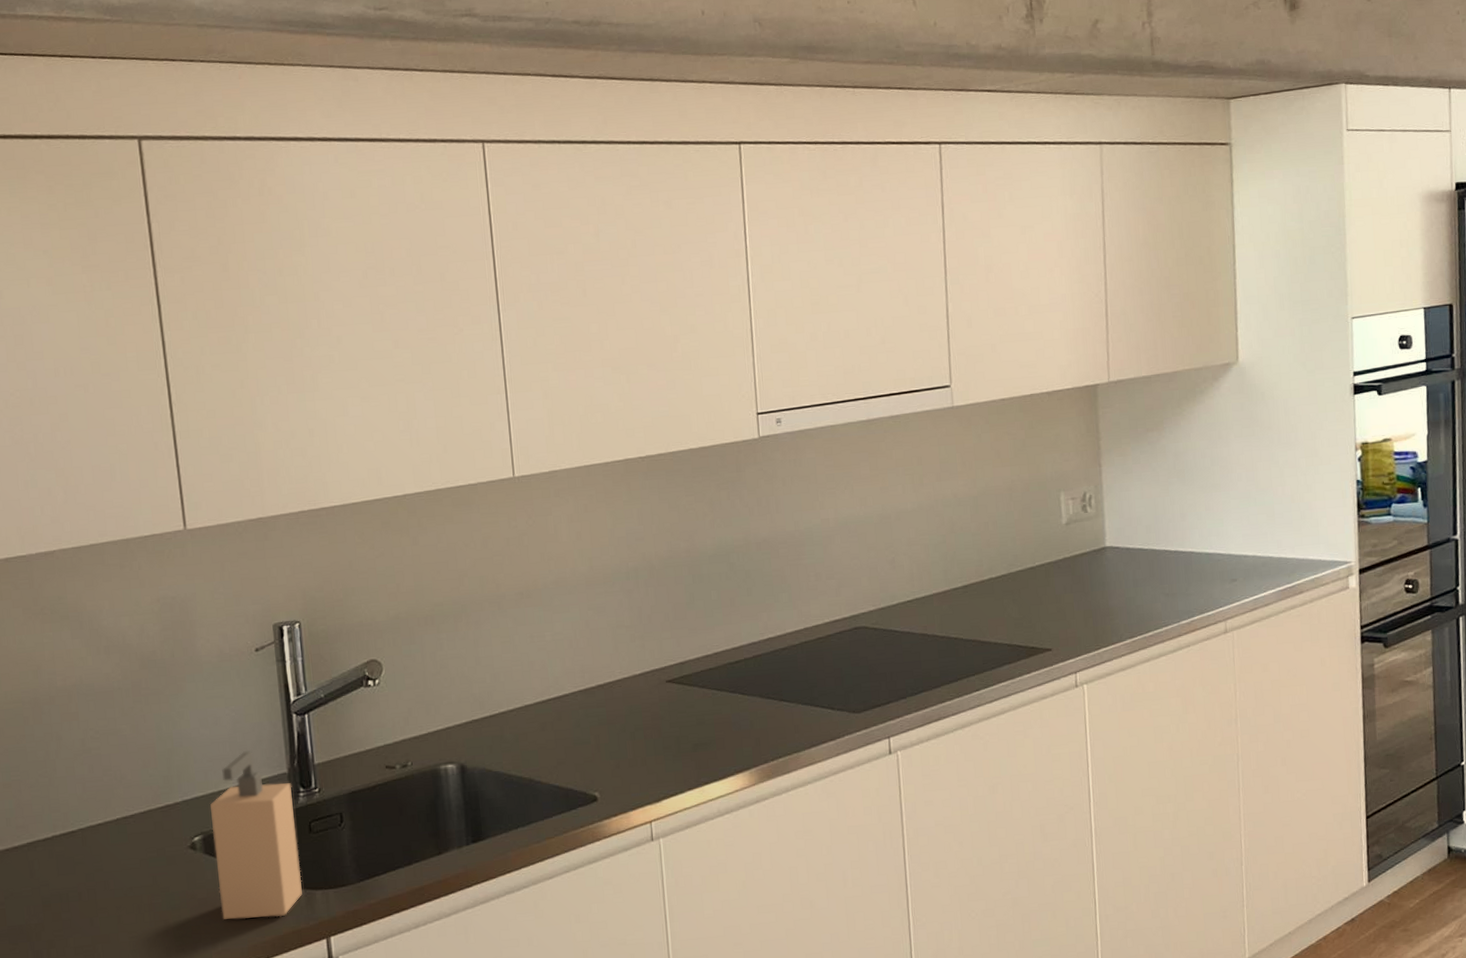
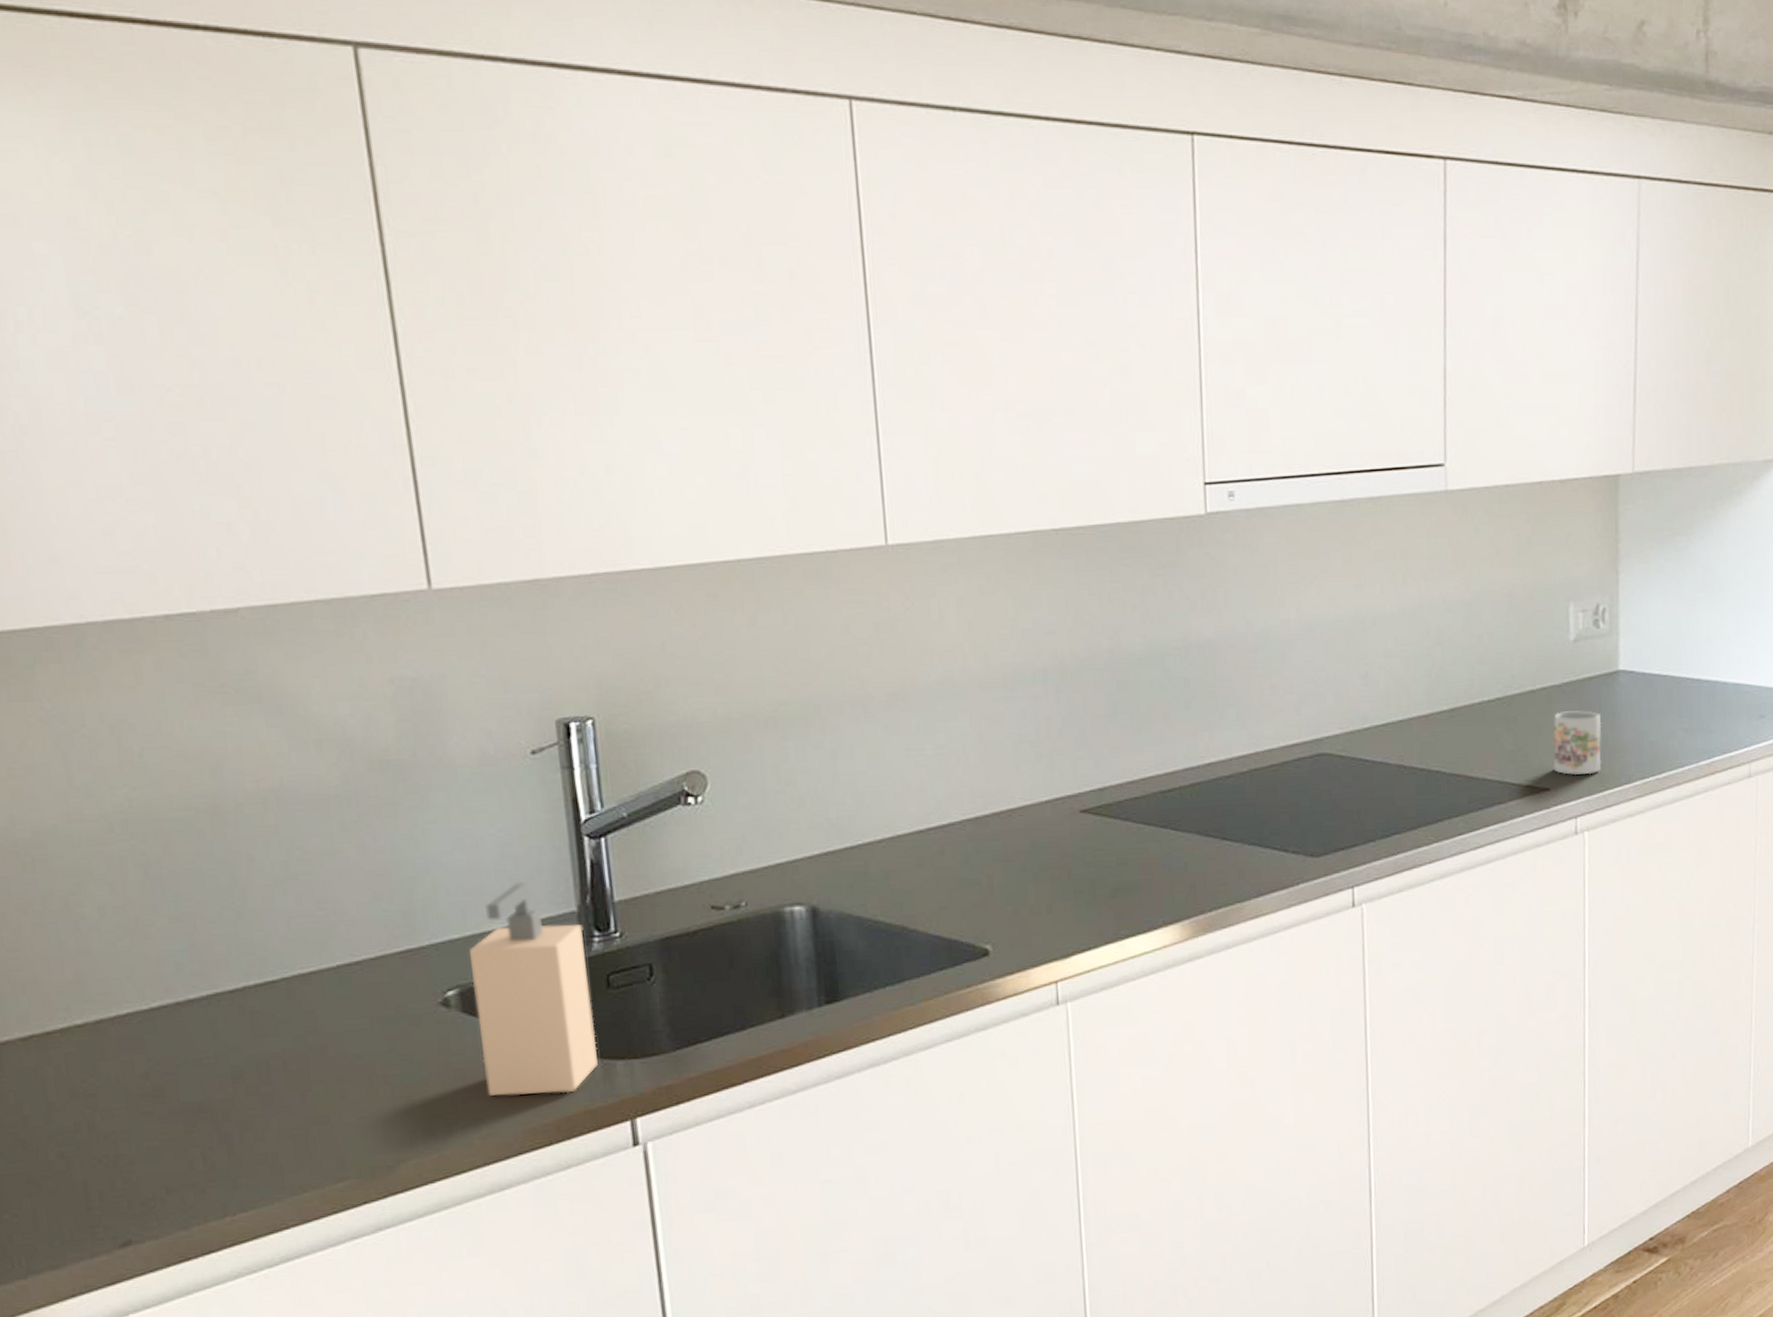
mug: none [1052,582,1095,637] -> present [1553,710,1602,775]

